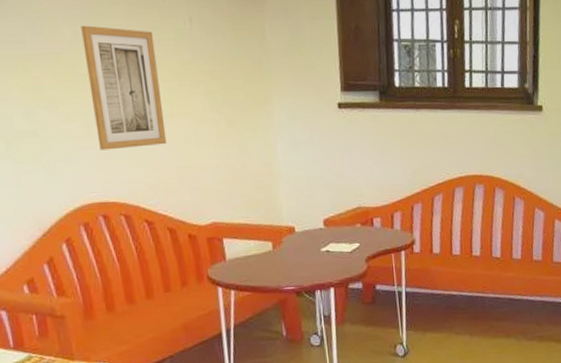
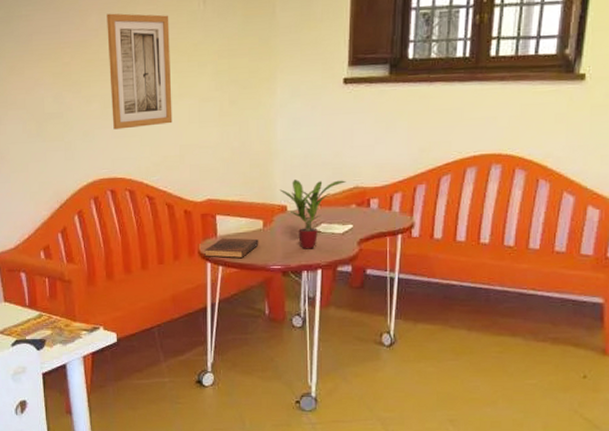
book: none [214,260,270,282] -> present [204,238,259,258]
potted plant: none [285,201,350,269] -> present [279,180,346,249]

